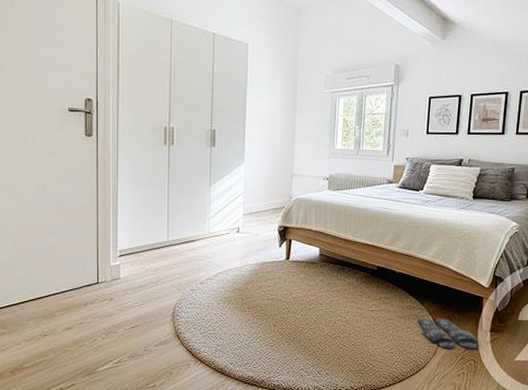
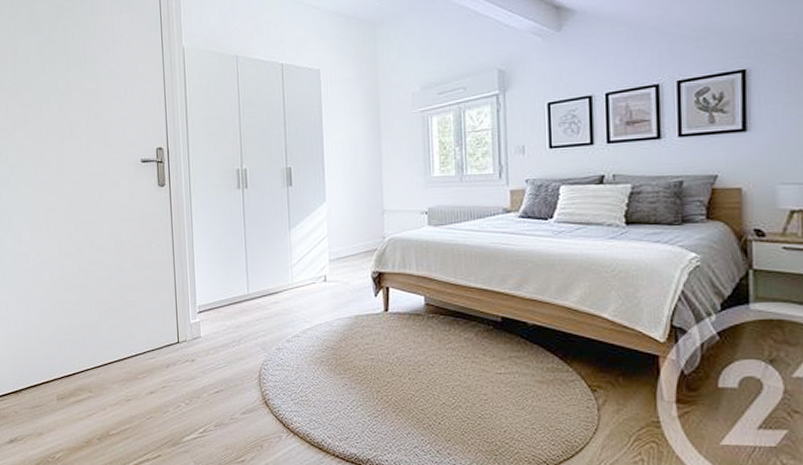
slippers: present [418,318,478,349] -> none [566,384,659,427]

